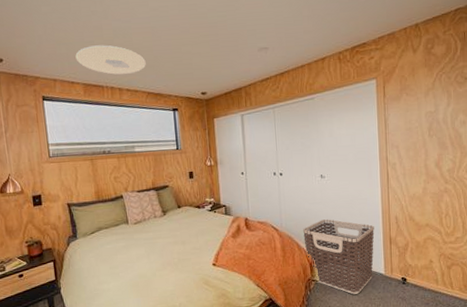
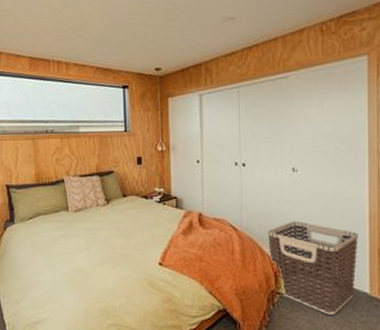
ceiling light: present [75,45,146,75] -> none [22,15,96,48]

